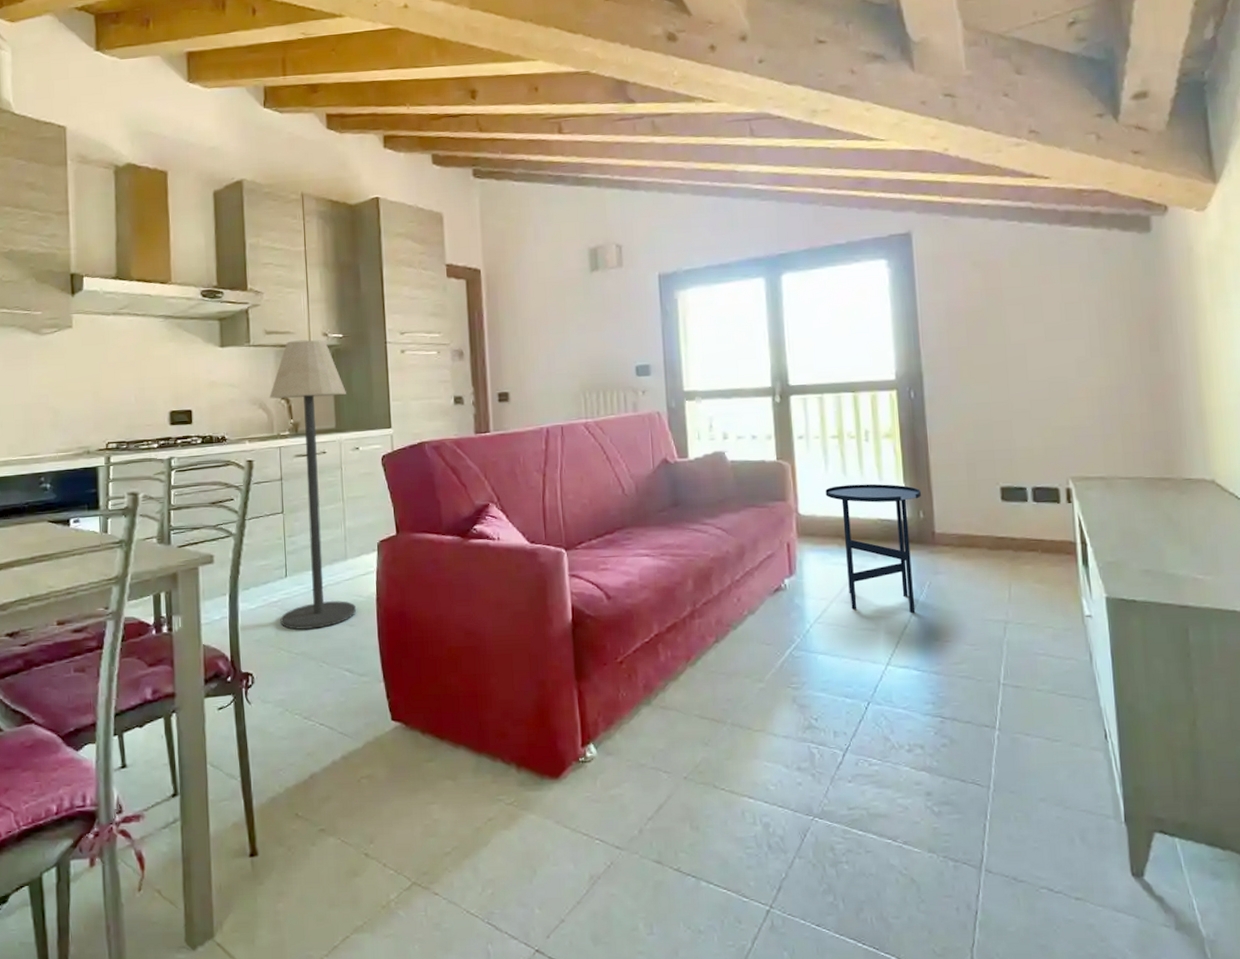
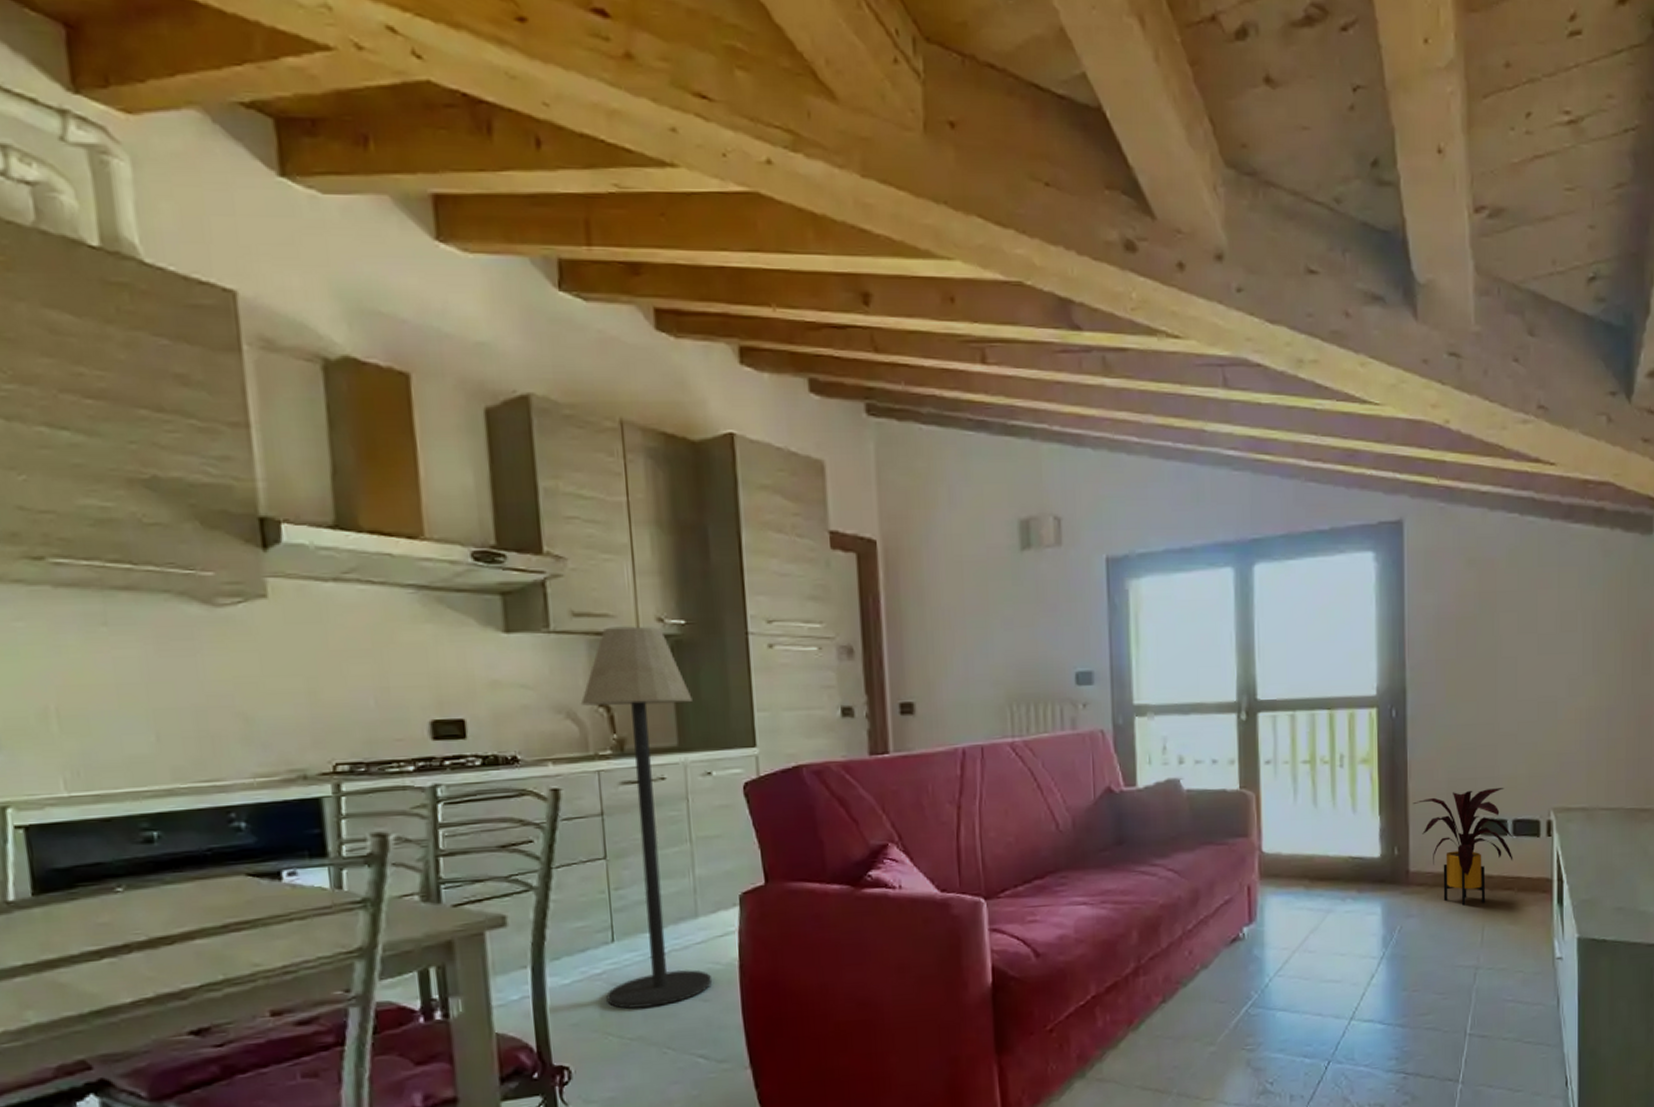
side table: present [825,483,922,613] -> none [1293,816,1398,961]
house plant: none [935,459,1035,565] -> present [1413,788,1513,906]

